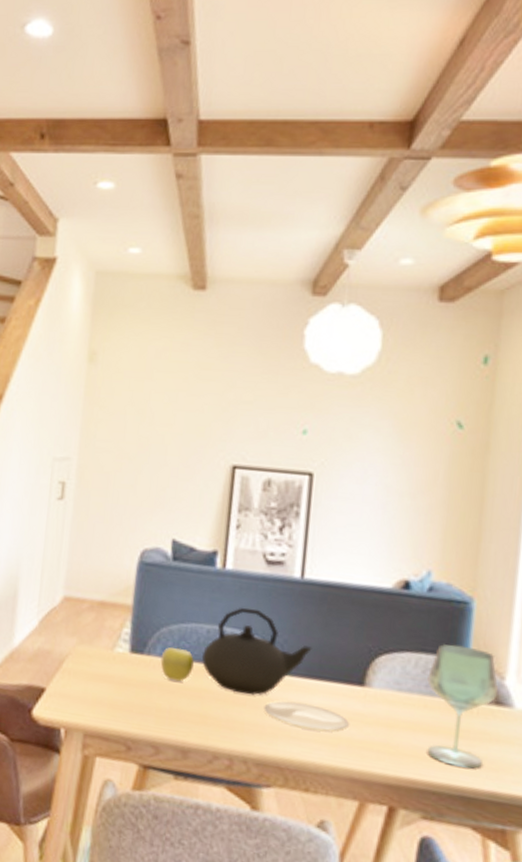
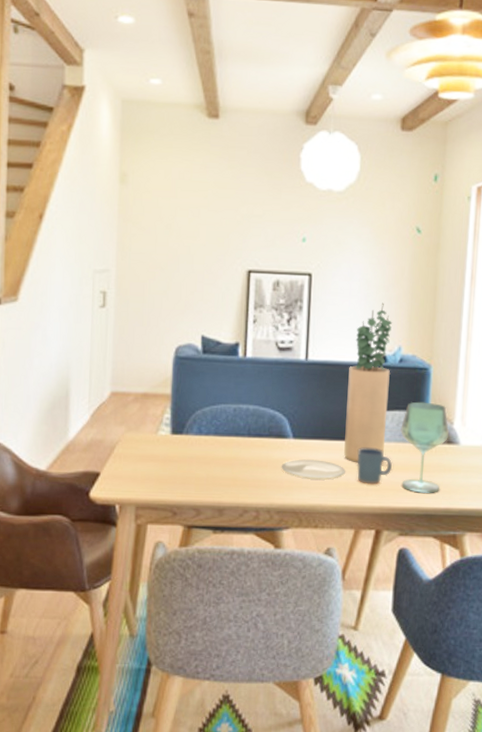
fruit: present [160,647,194,682] -> none [197,425,224,454]
teapot: present [201,607,312,696] -> none [230,387,316,458]
vase: none [348,513,421,714] -> present [344,302,393,462]
mug: none [364,696,415,747] -> present [356,447,393,485]

